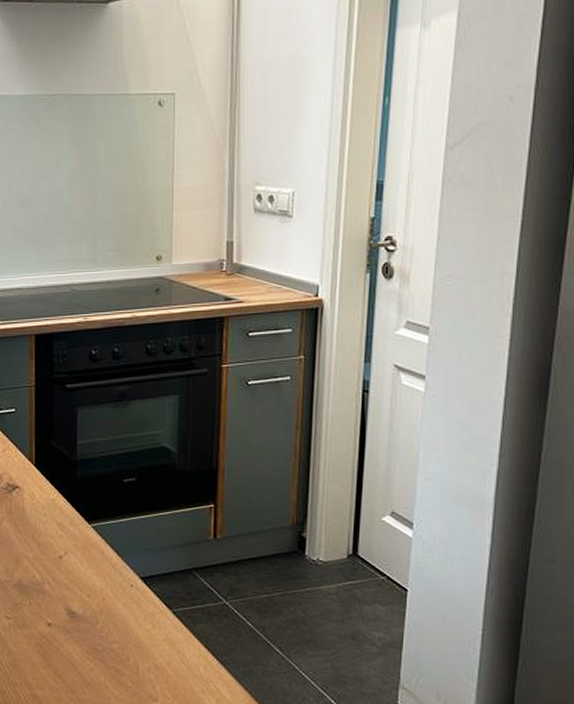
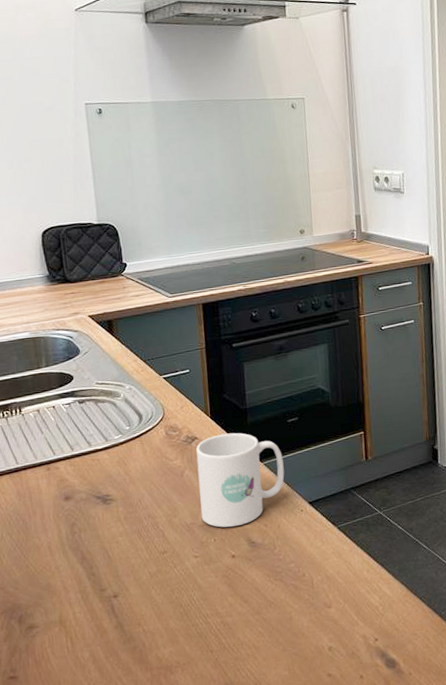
mug: none [16,486,115,591] -> present [196,432,285,528]

